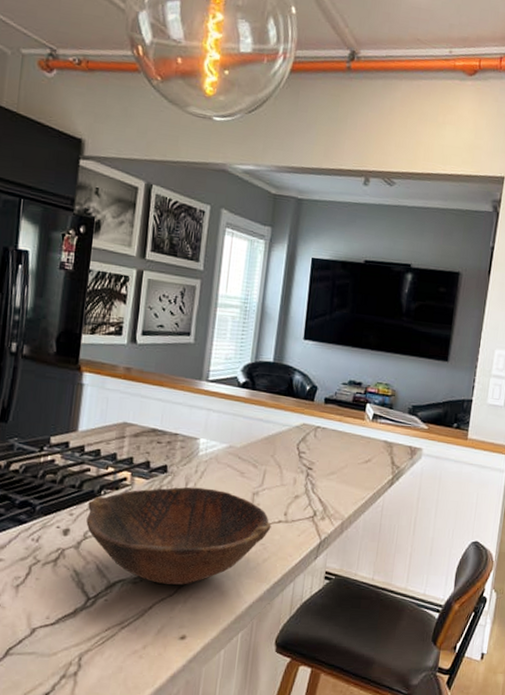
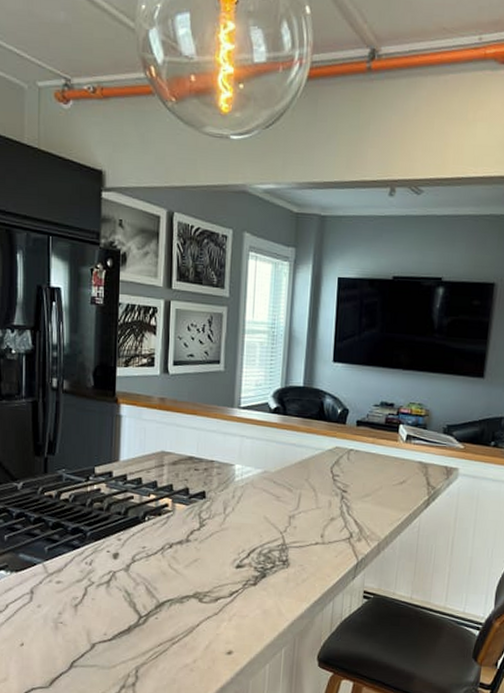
bowl: present [86,486,271,585] -> none [133,511,309,604]

